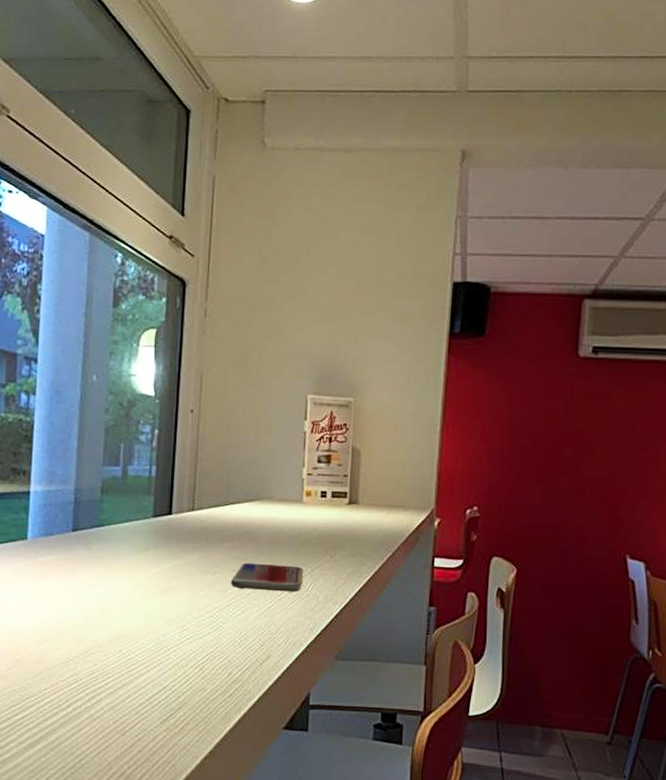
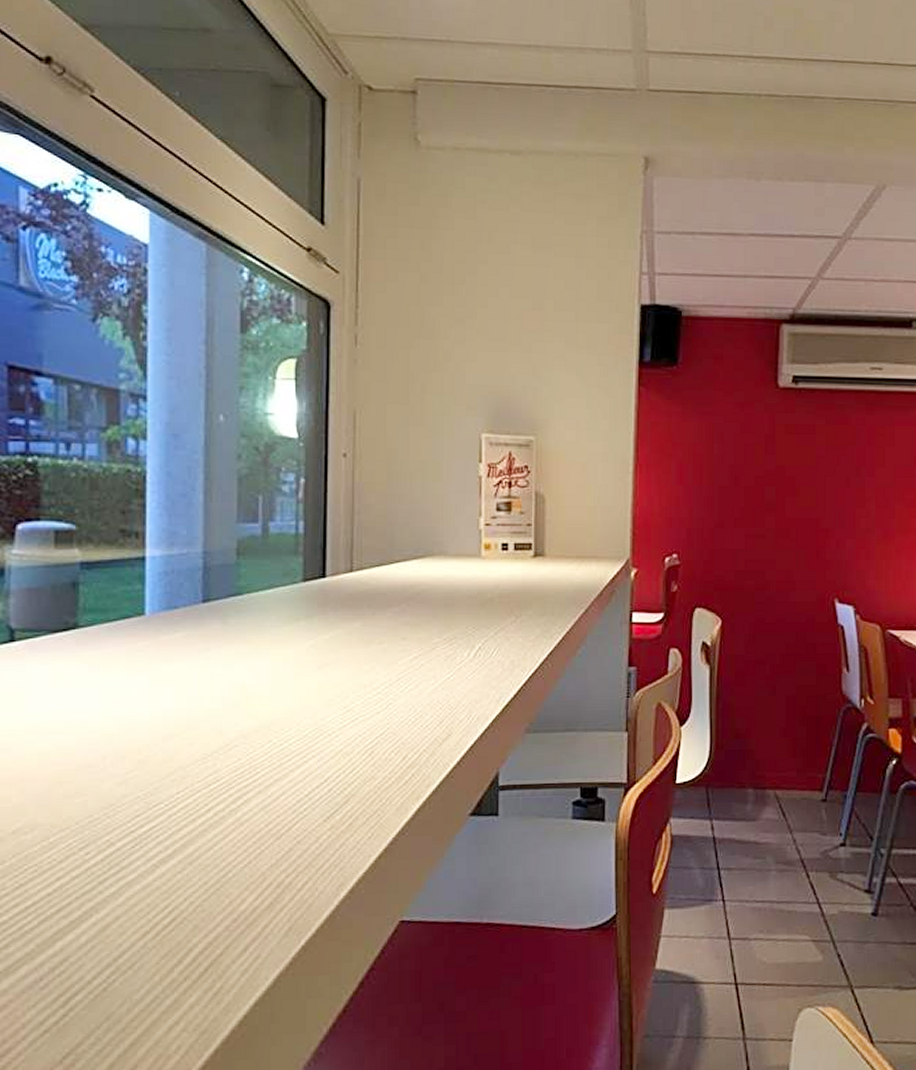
smartphone: present [230,562,304,592] -> none [400,629,486,660]

